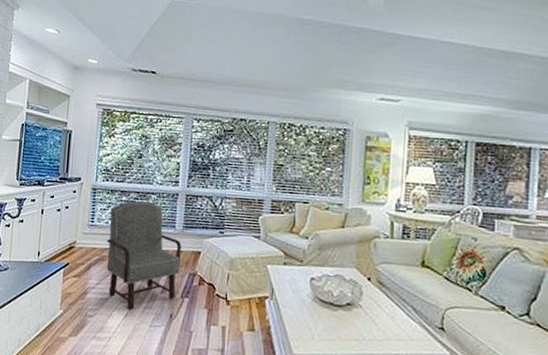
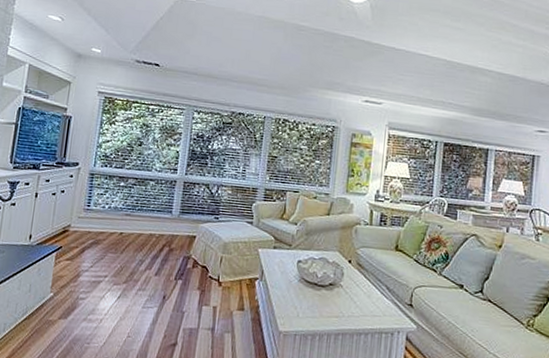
armchair: present [106,200,182,310] -> none [101,186,177,292]

